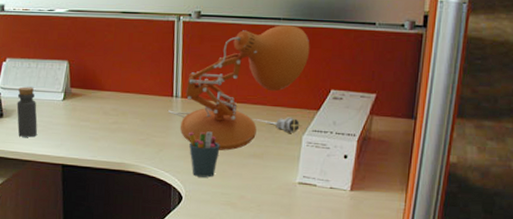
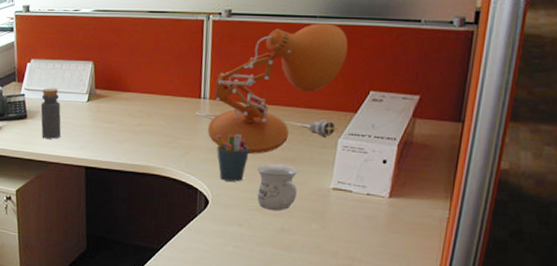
mug: none [228,160,266,206] -> present [257,164,297,211]

